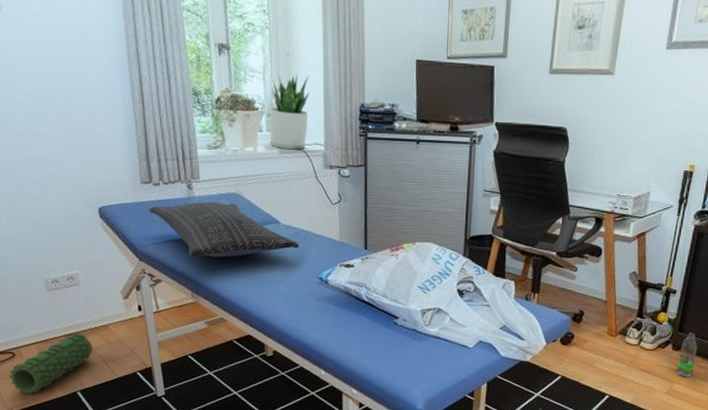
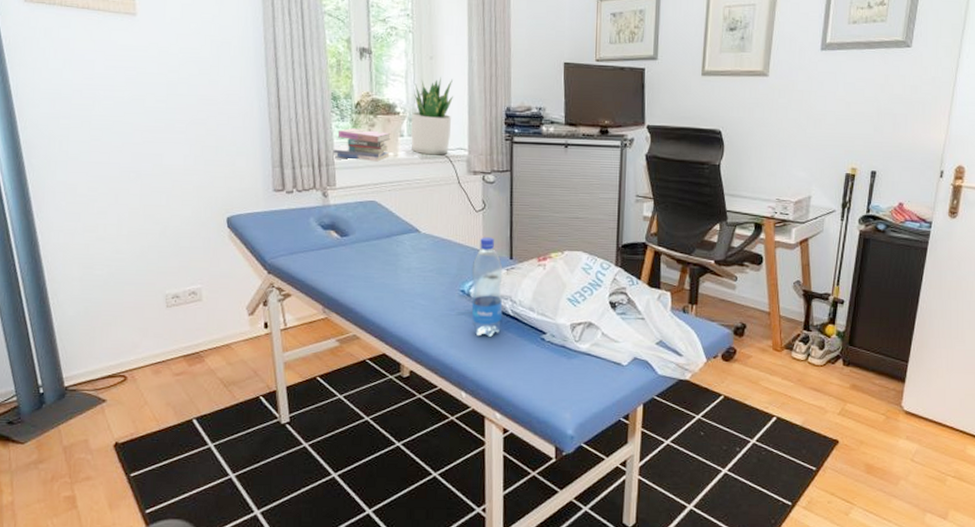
foam roller: present [8,333,92,394] -> none [118,353,212,422]
pillow: present [149,201,300,258] -> none [281,210,440,270]
books: none [196,123,250,156] -> present [333,128,391,162]
bottle: none [329,228,358,321] -> present [471,237,503,337]
bottle: present [677,332,698,378] -> none [849,345,870,396]

